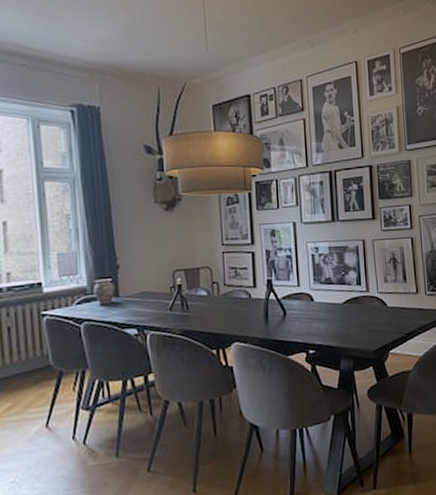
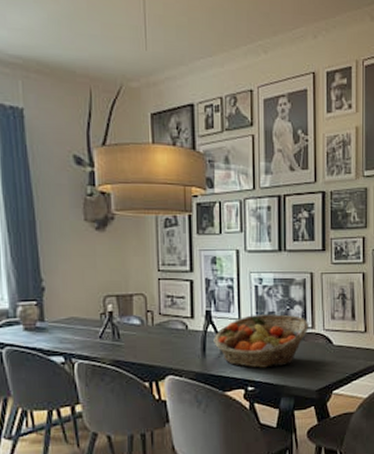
fruit basket: none [275,280,364,332] -> present [213,314,309,368]

